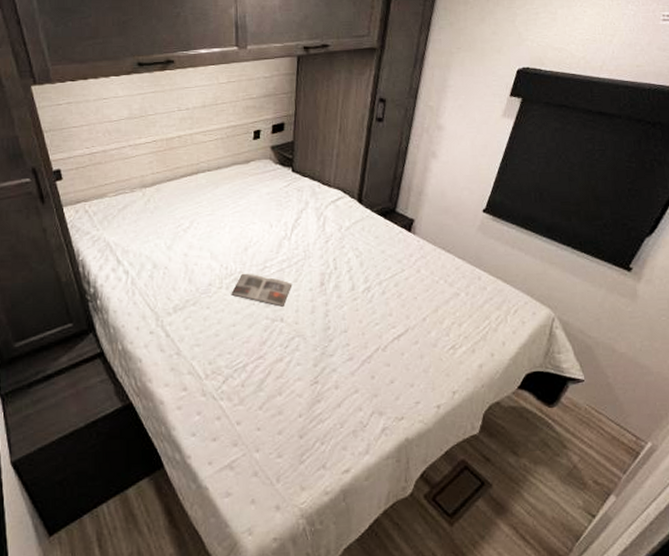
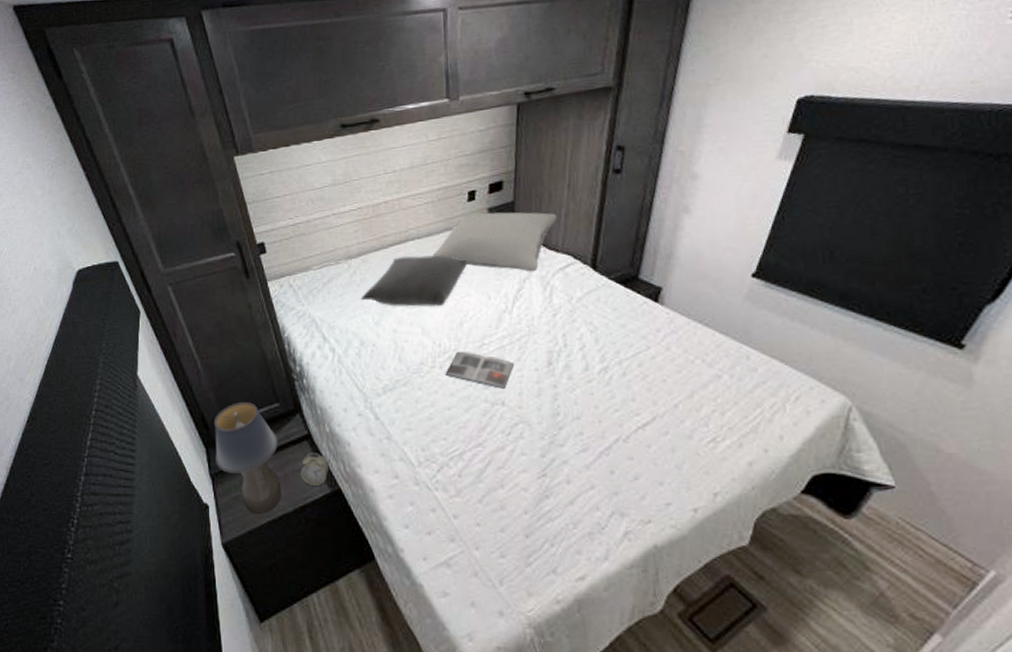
table lamp: none [5,323,74,431] -> present [213,402,282,514]
alarm clock: none [92,370,121,401] -> present [300,453,330,485]
pillow: none [154,186,254,234] -> present [360,254,470,307]
pillow: none [221,150,330,204] -> present [432,212,557,272]

